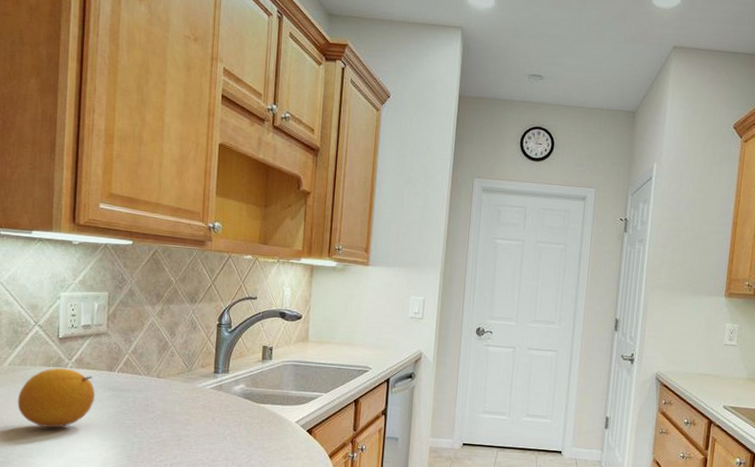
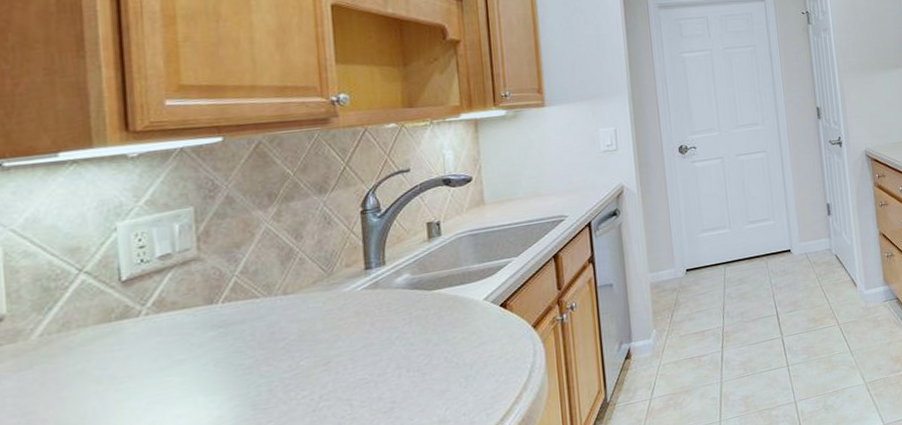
fruit: present [17,367,96,429] -> none [60,316,192,406]

